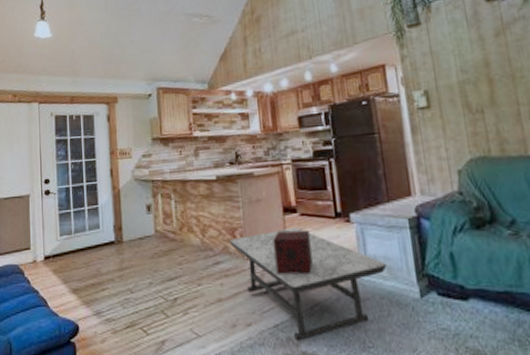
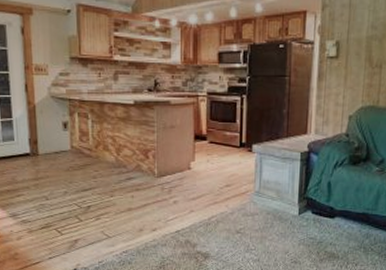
coffee table: present [229,227,387,342] -> none [142,153,276,244]
decorative box: present [272,229,313,276] -> none [182,155,215,192]

